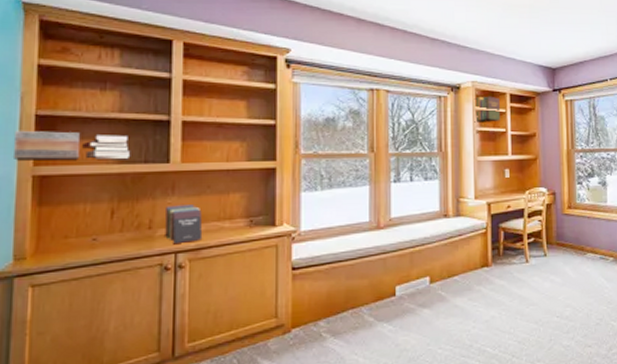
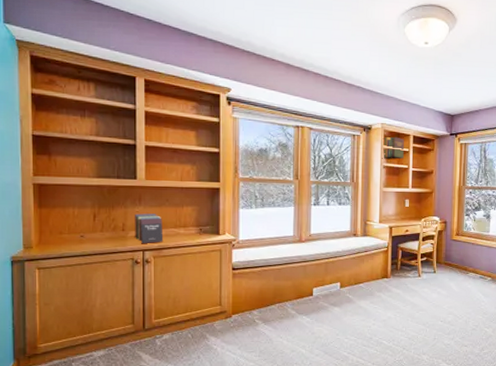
decorative box: present [12,130,80,162] -> none [17,146,68,174]
books: present [82,135,131,161] -> none [69,153,107,175]

